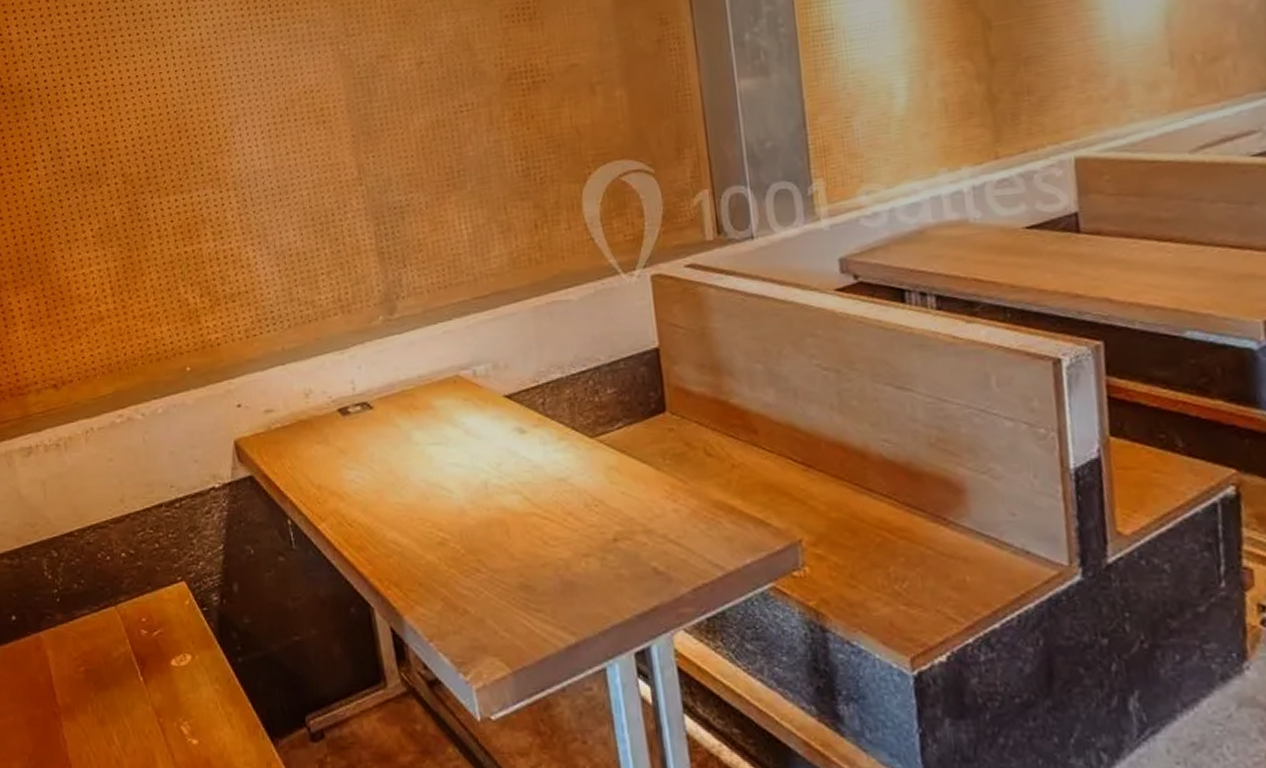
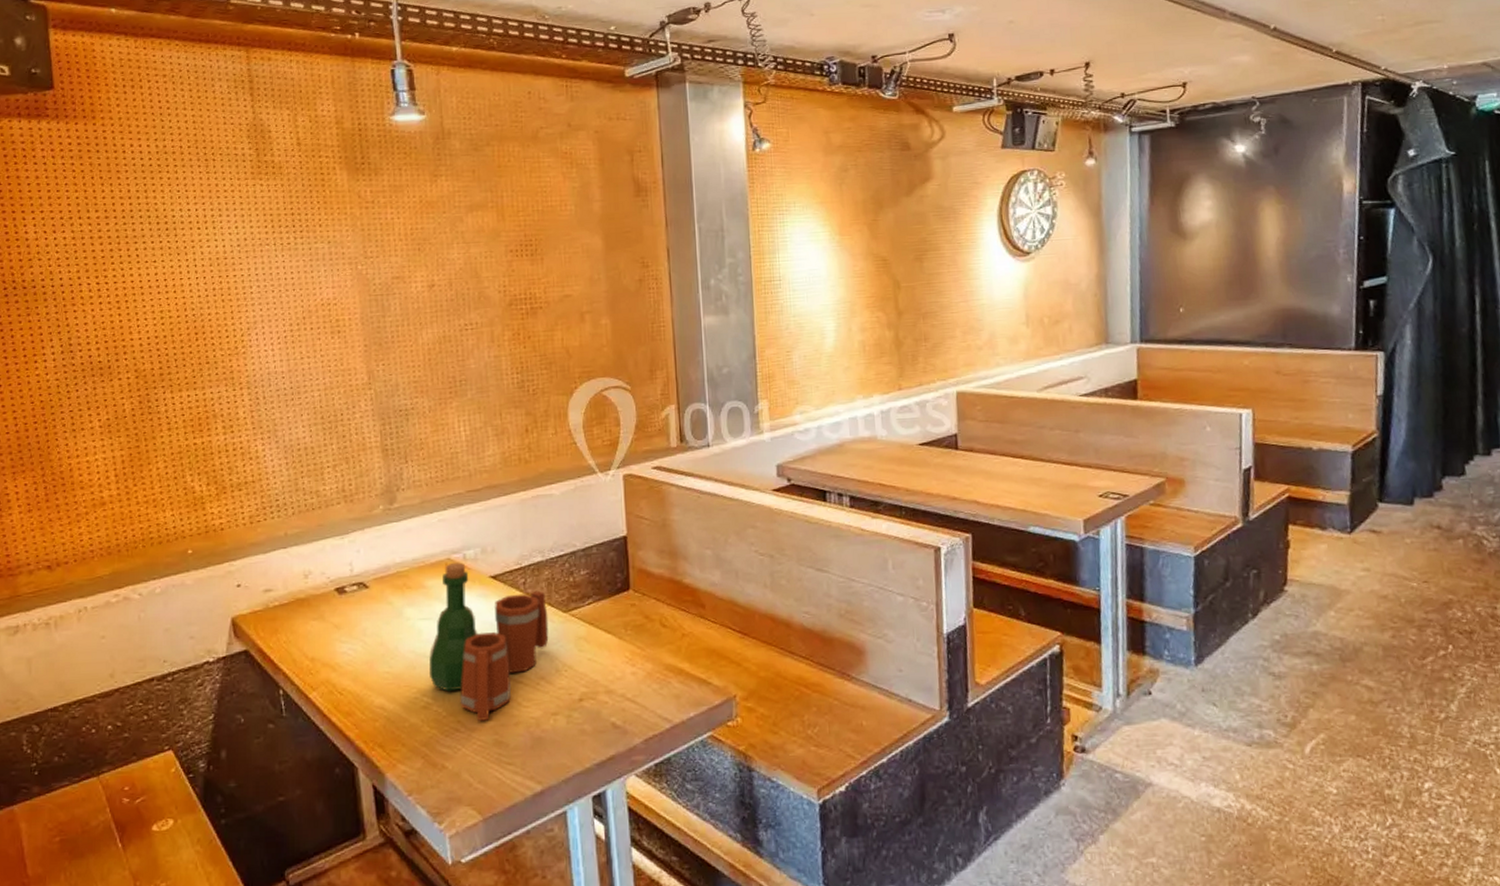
tavern set: none [442,379,575,561] -> present [429,562,549,721]

